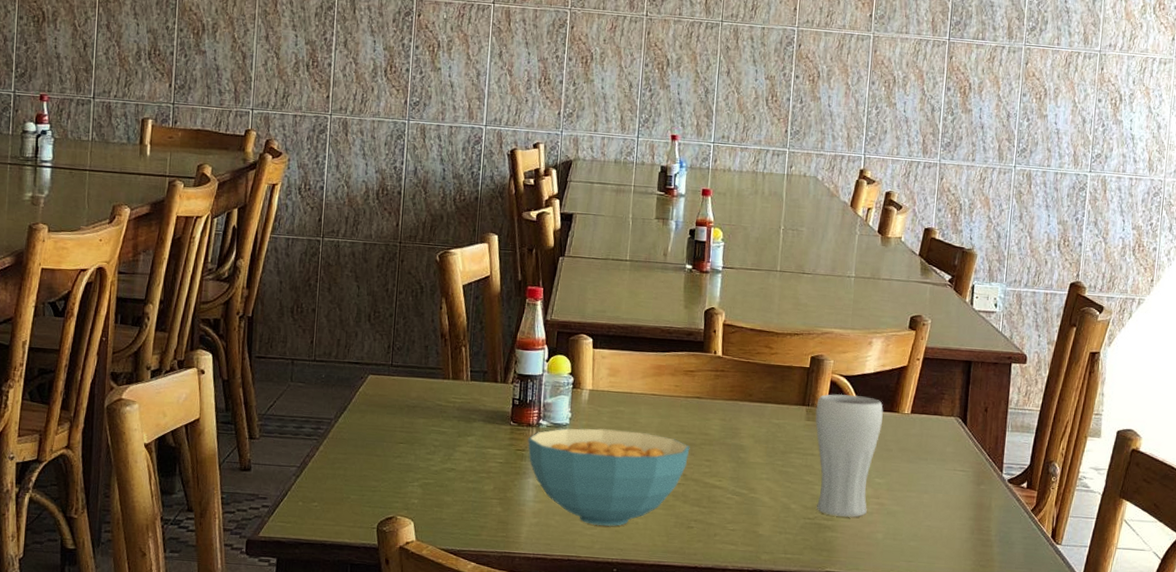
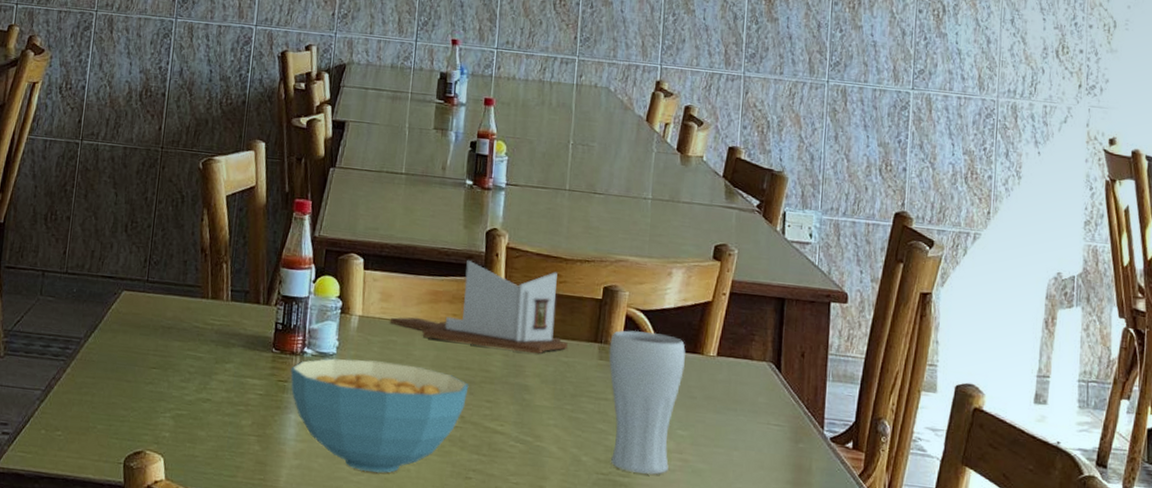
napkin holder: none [618,337,779,418] -> present [391,260,568,354]

